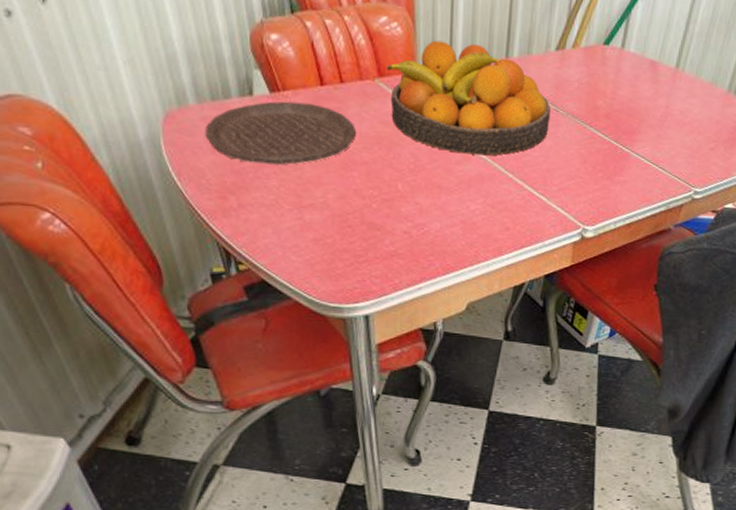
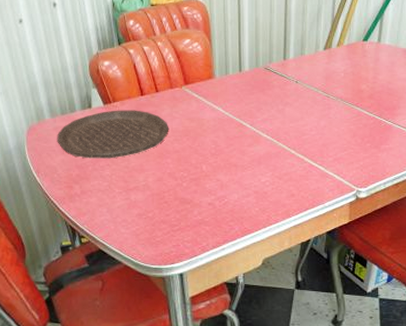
fruit bowl: present [386,40,550,156] -> none [190,52,323,138]

